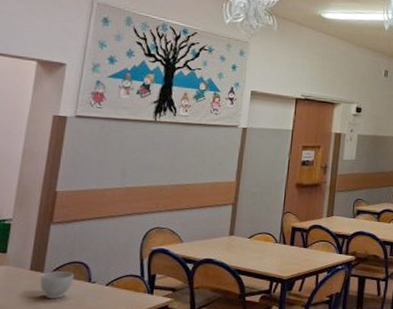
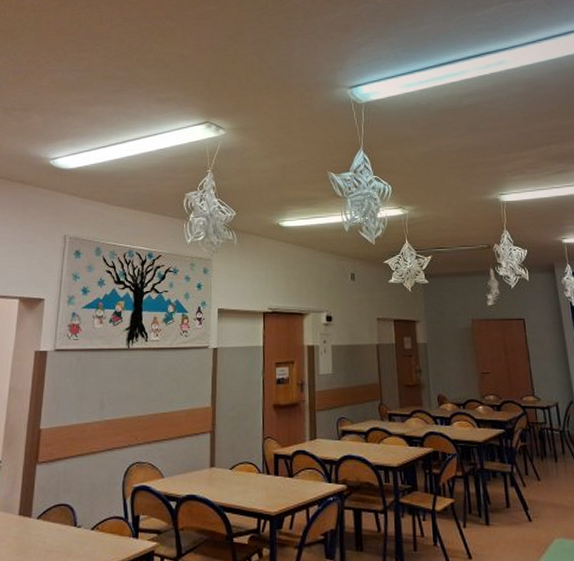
bowl: present [40,271,75,299] -> none [28,516,61,546]

